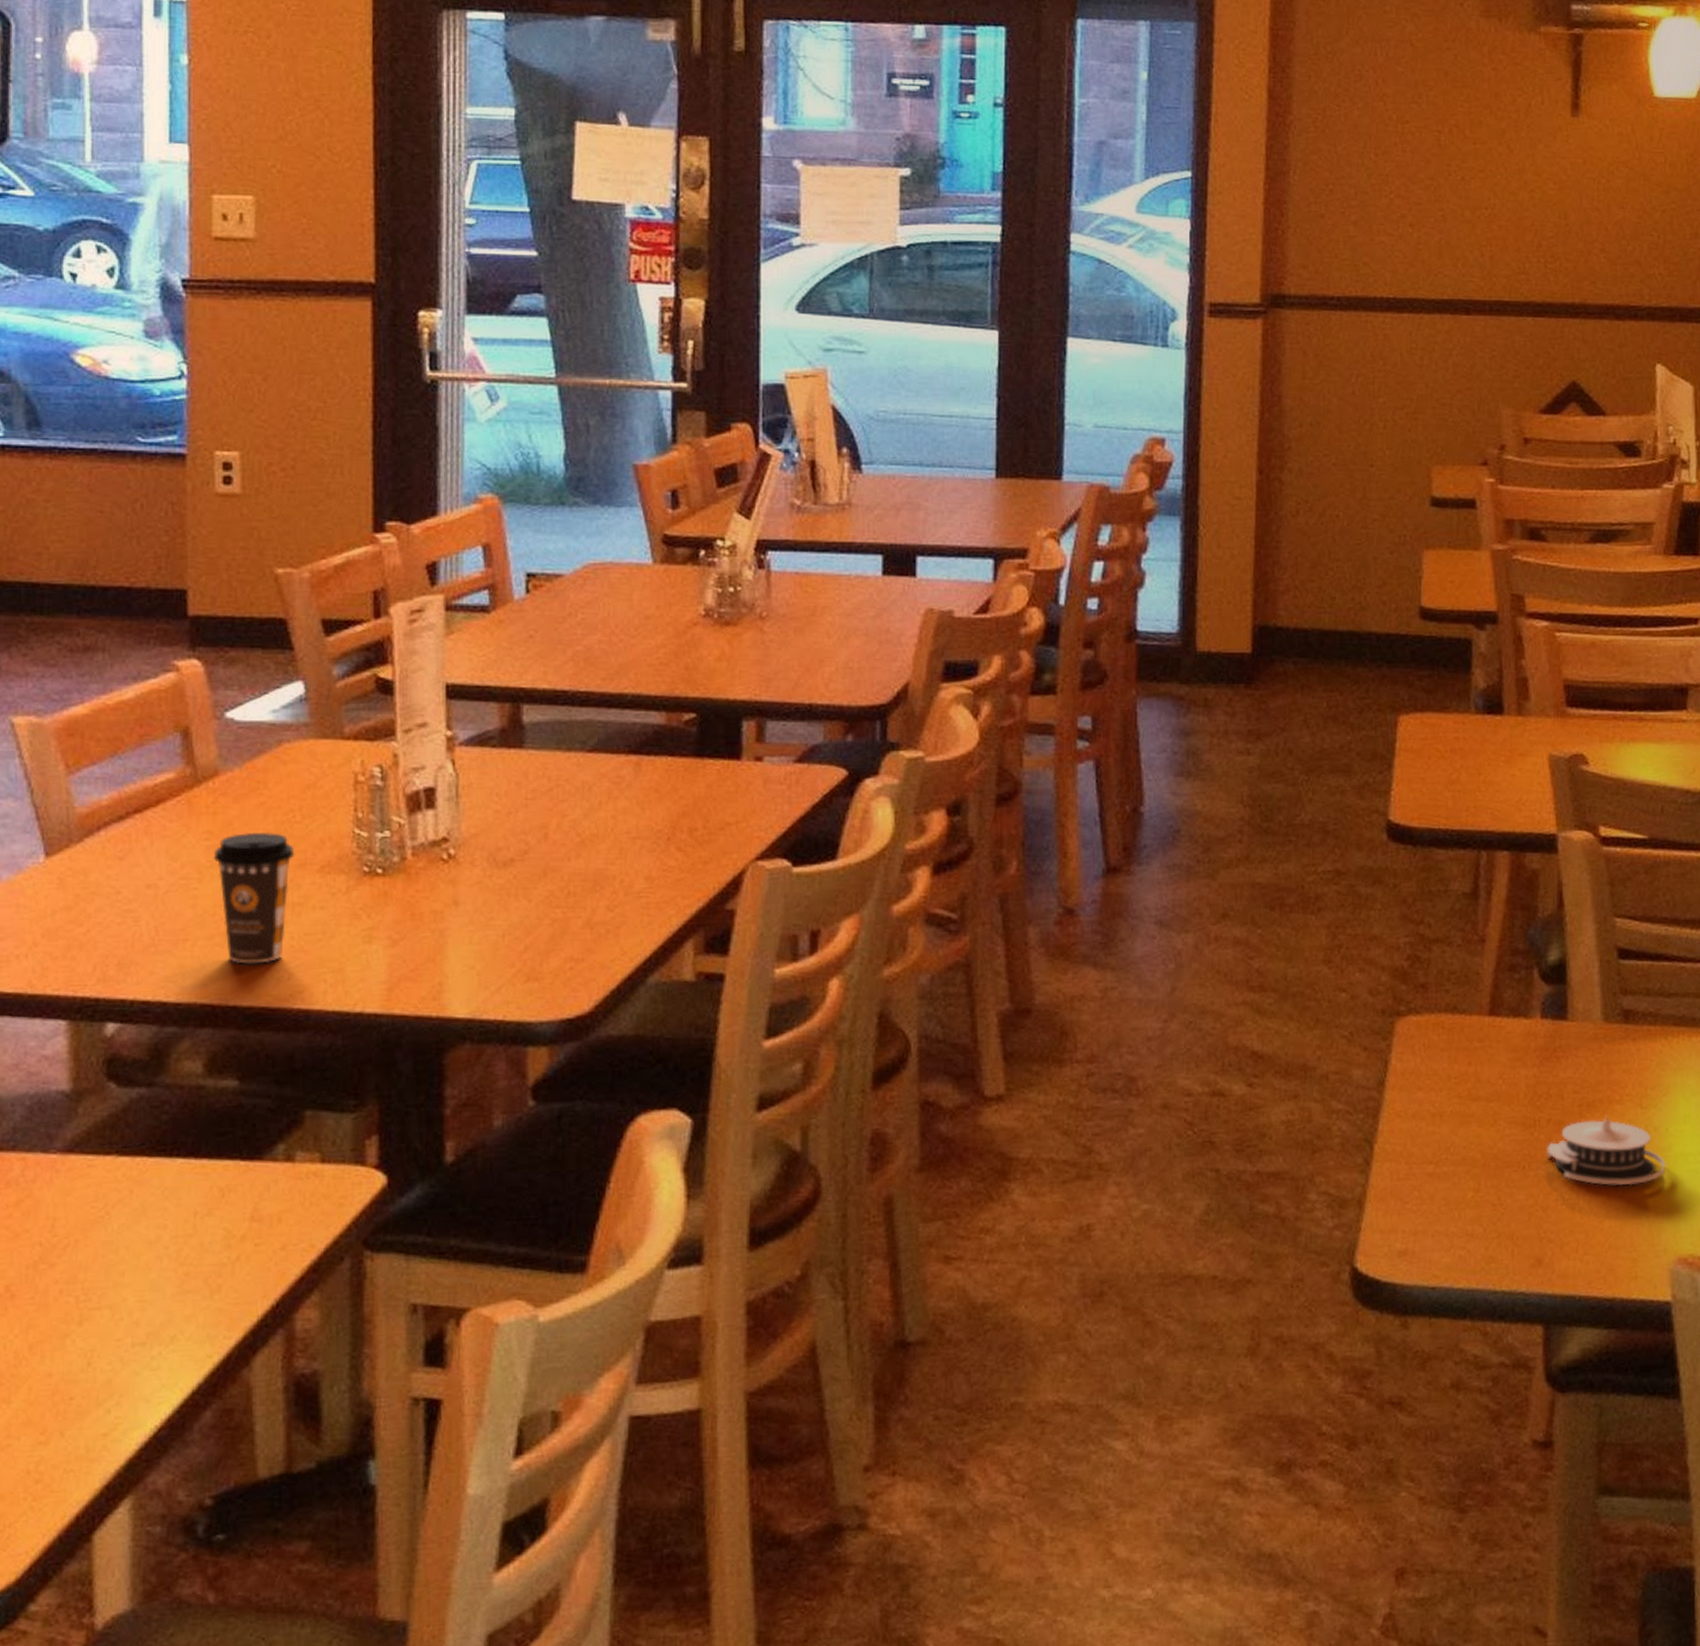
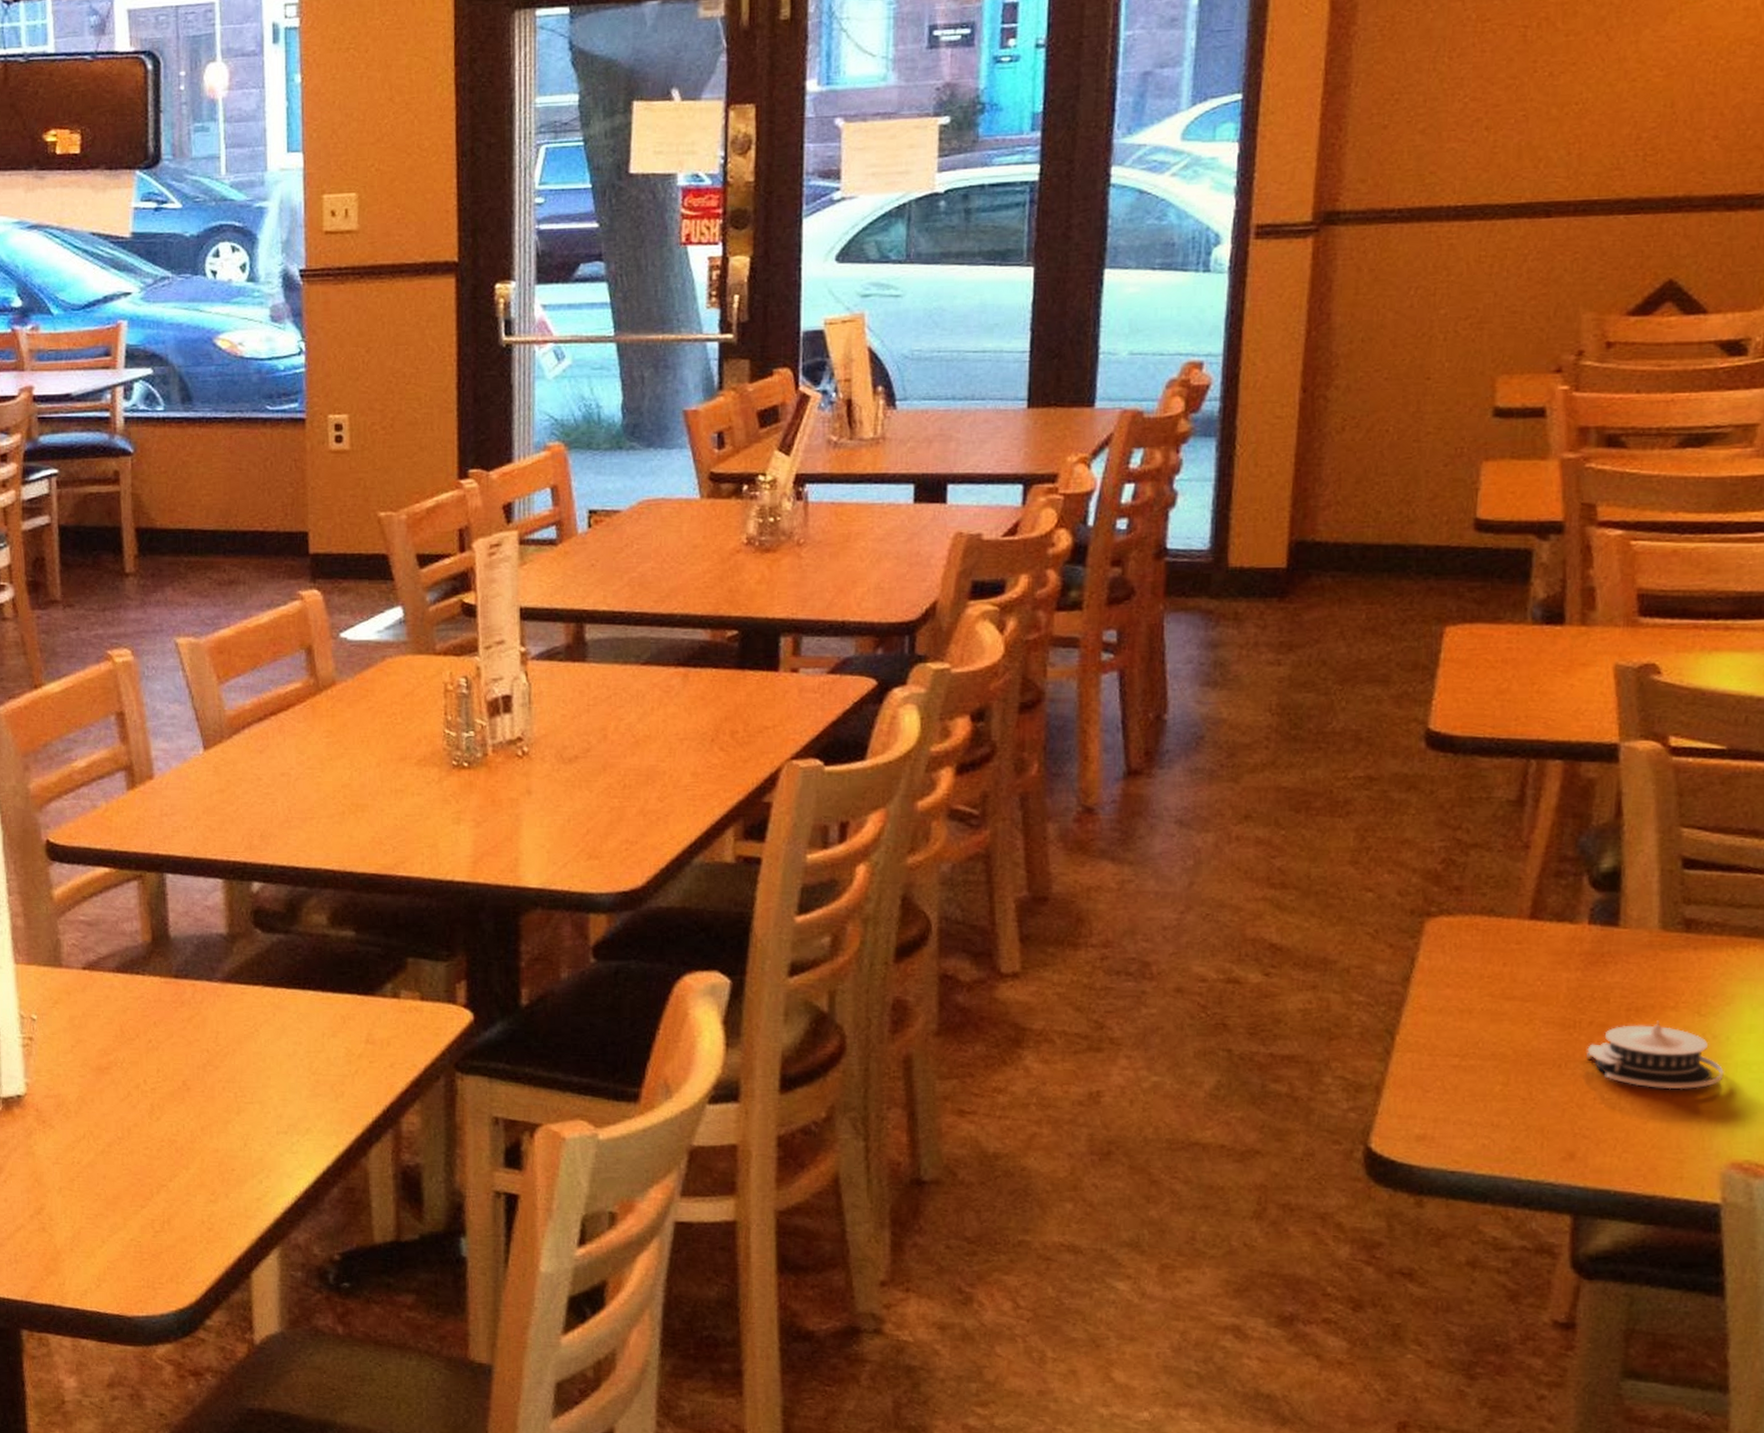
coffee cup: present [213,833,295,964] -> none [332,732,397,838]

